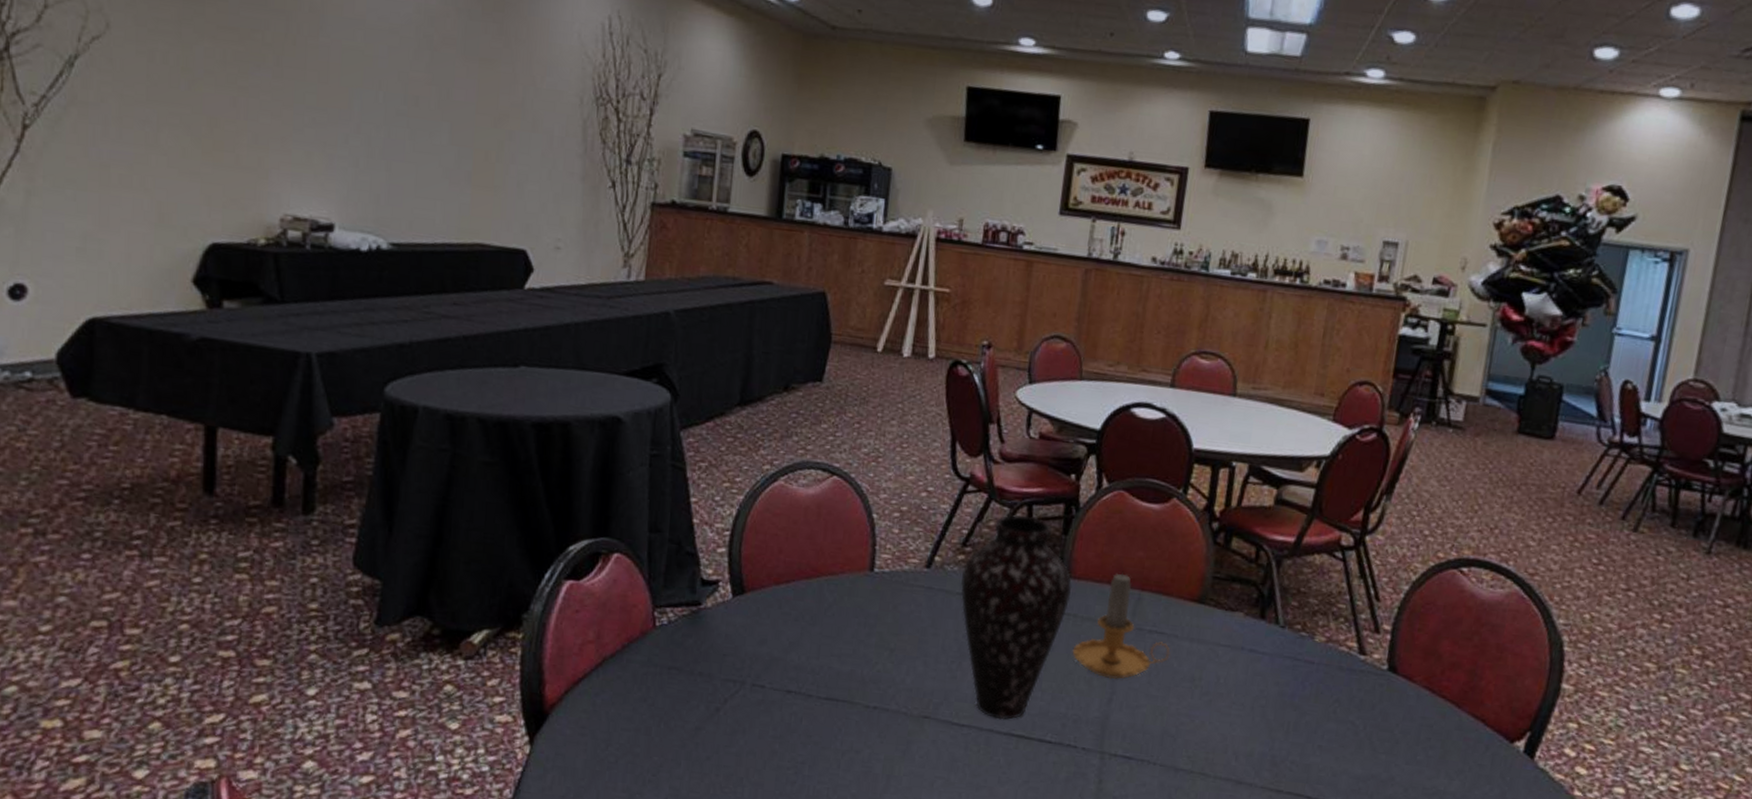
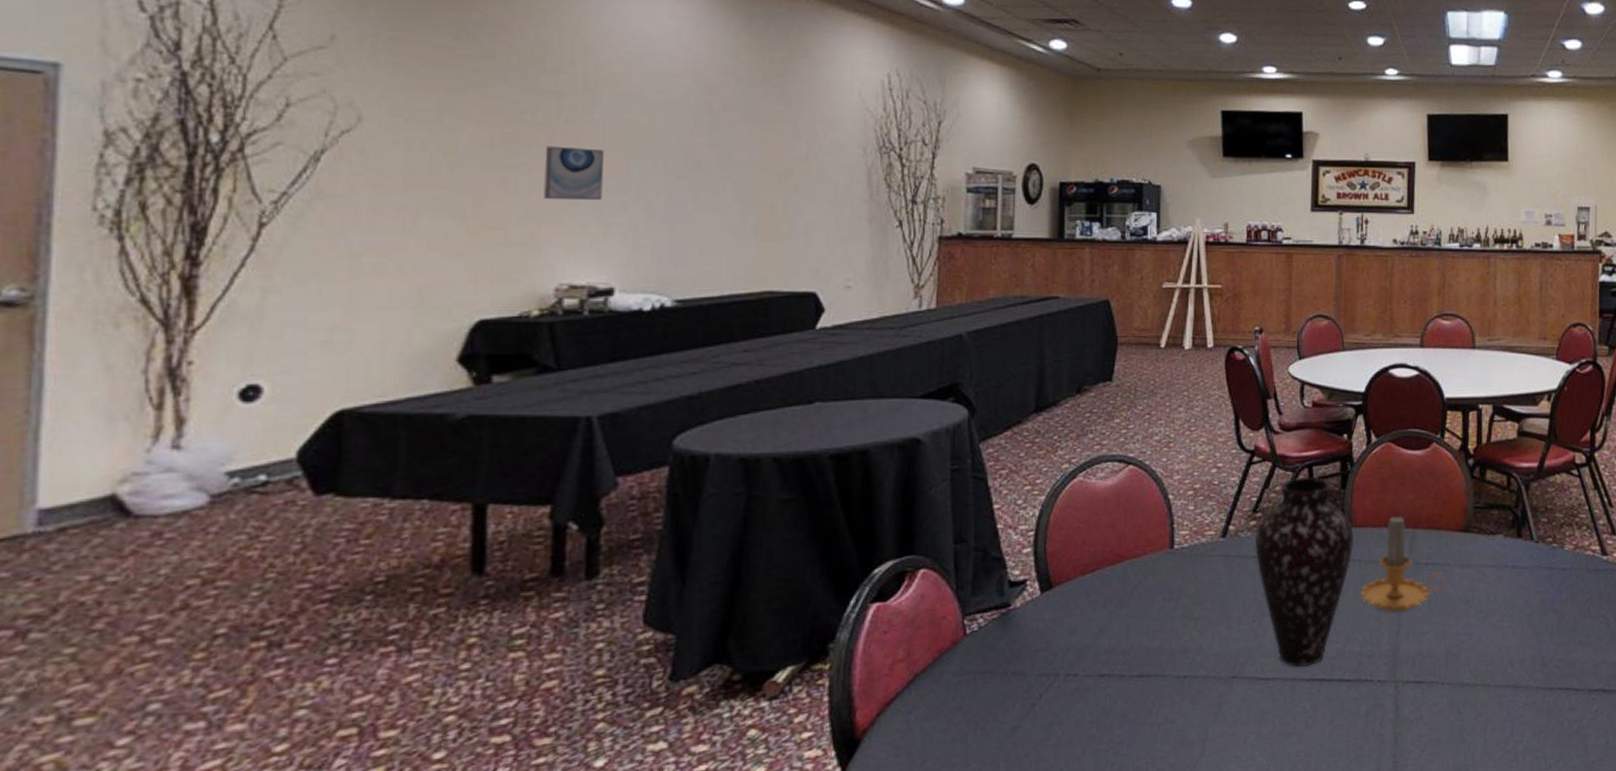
wall art: none [272,68,328,130] -> present [544,146,603,200]

